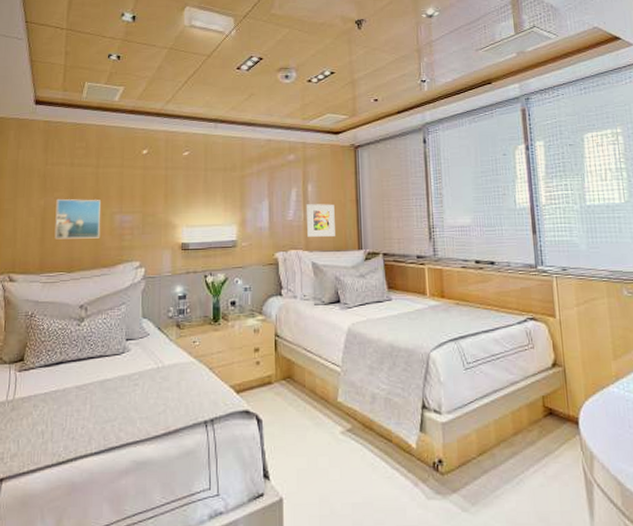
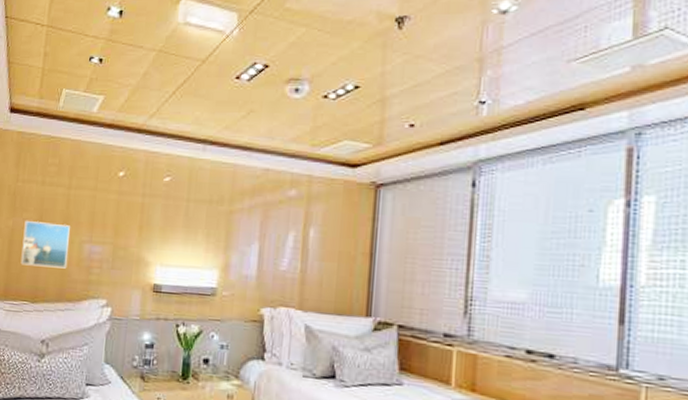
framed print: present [307,204,335,237] -> none [303,253,341,296]

